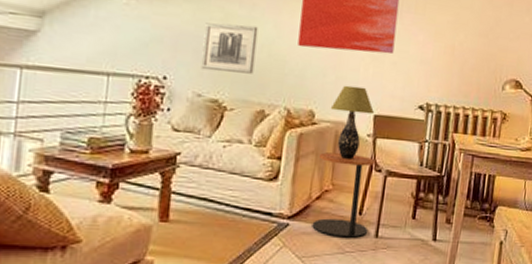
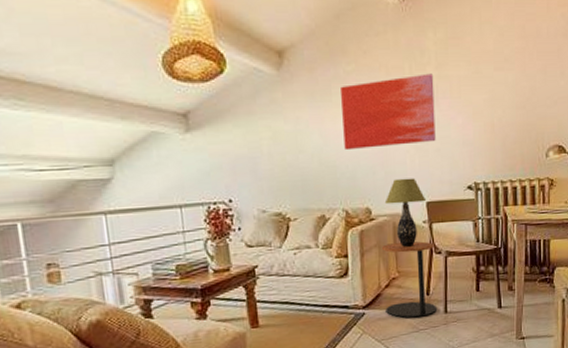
wall art: present [201,23,258,74] -> none [257,138,309,188]

